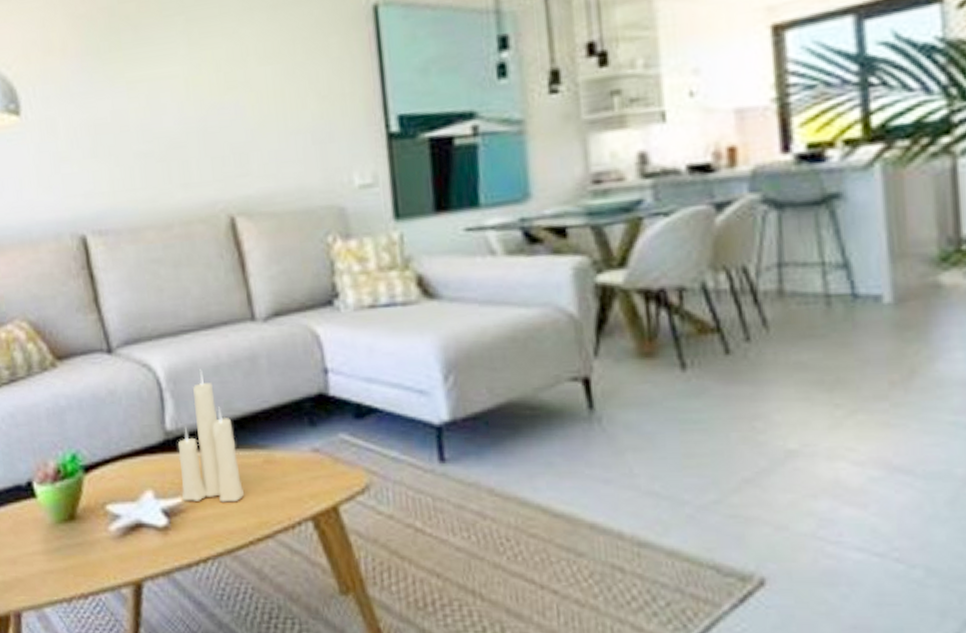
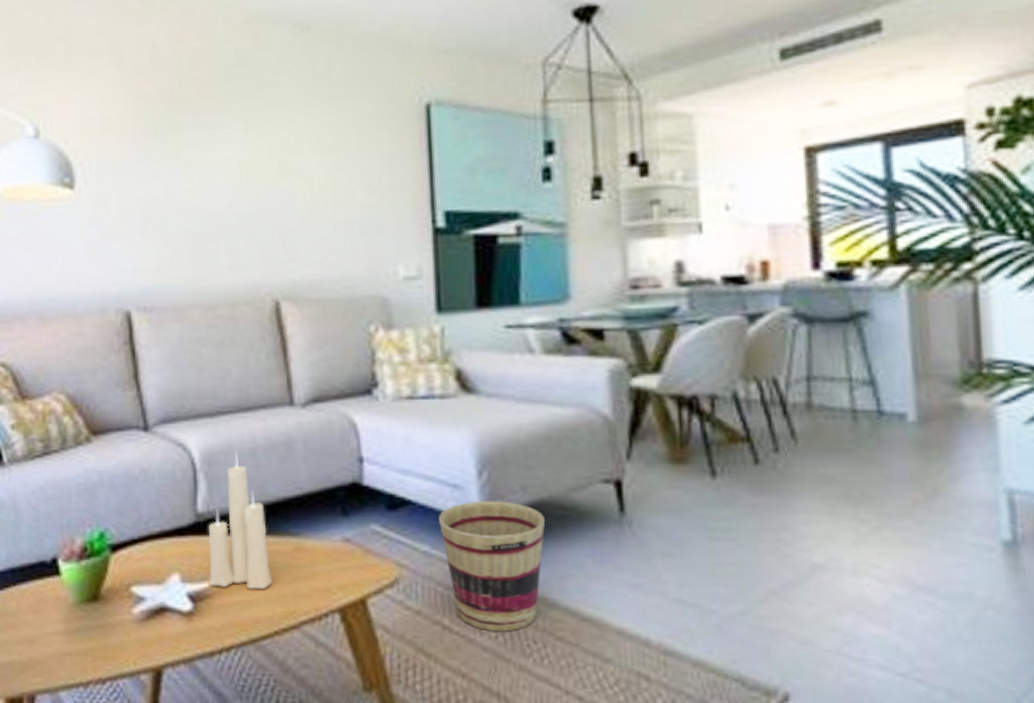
basket: none [406,404,514,531] -> present [439,500,545,632]

